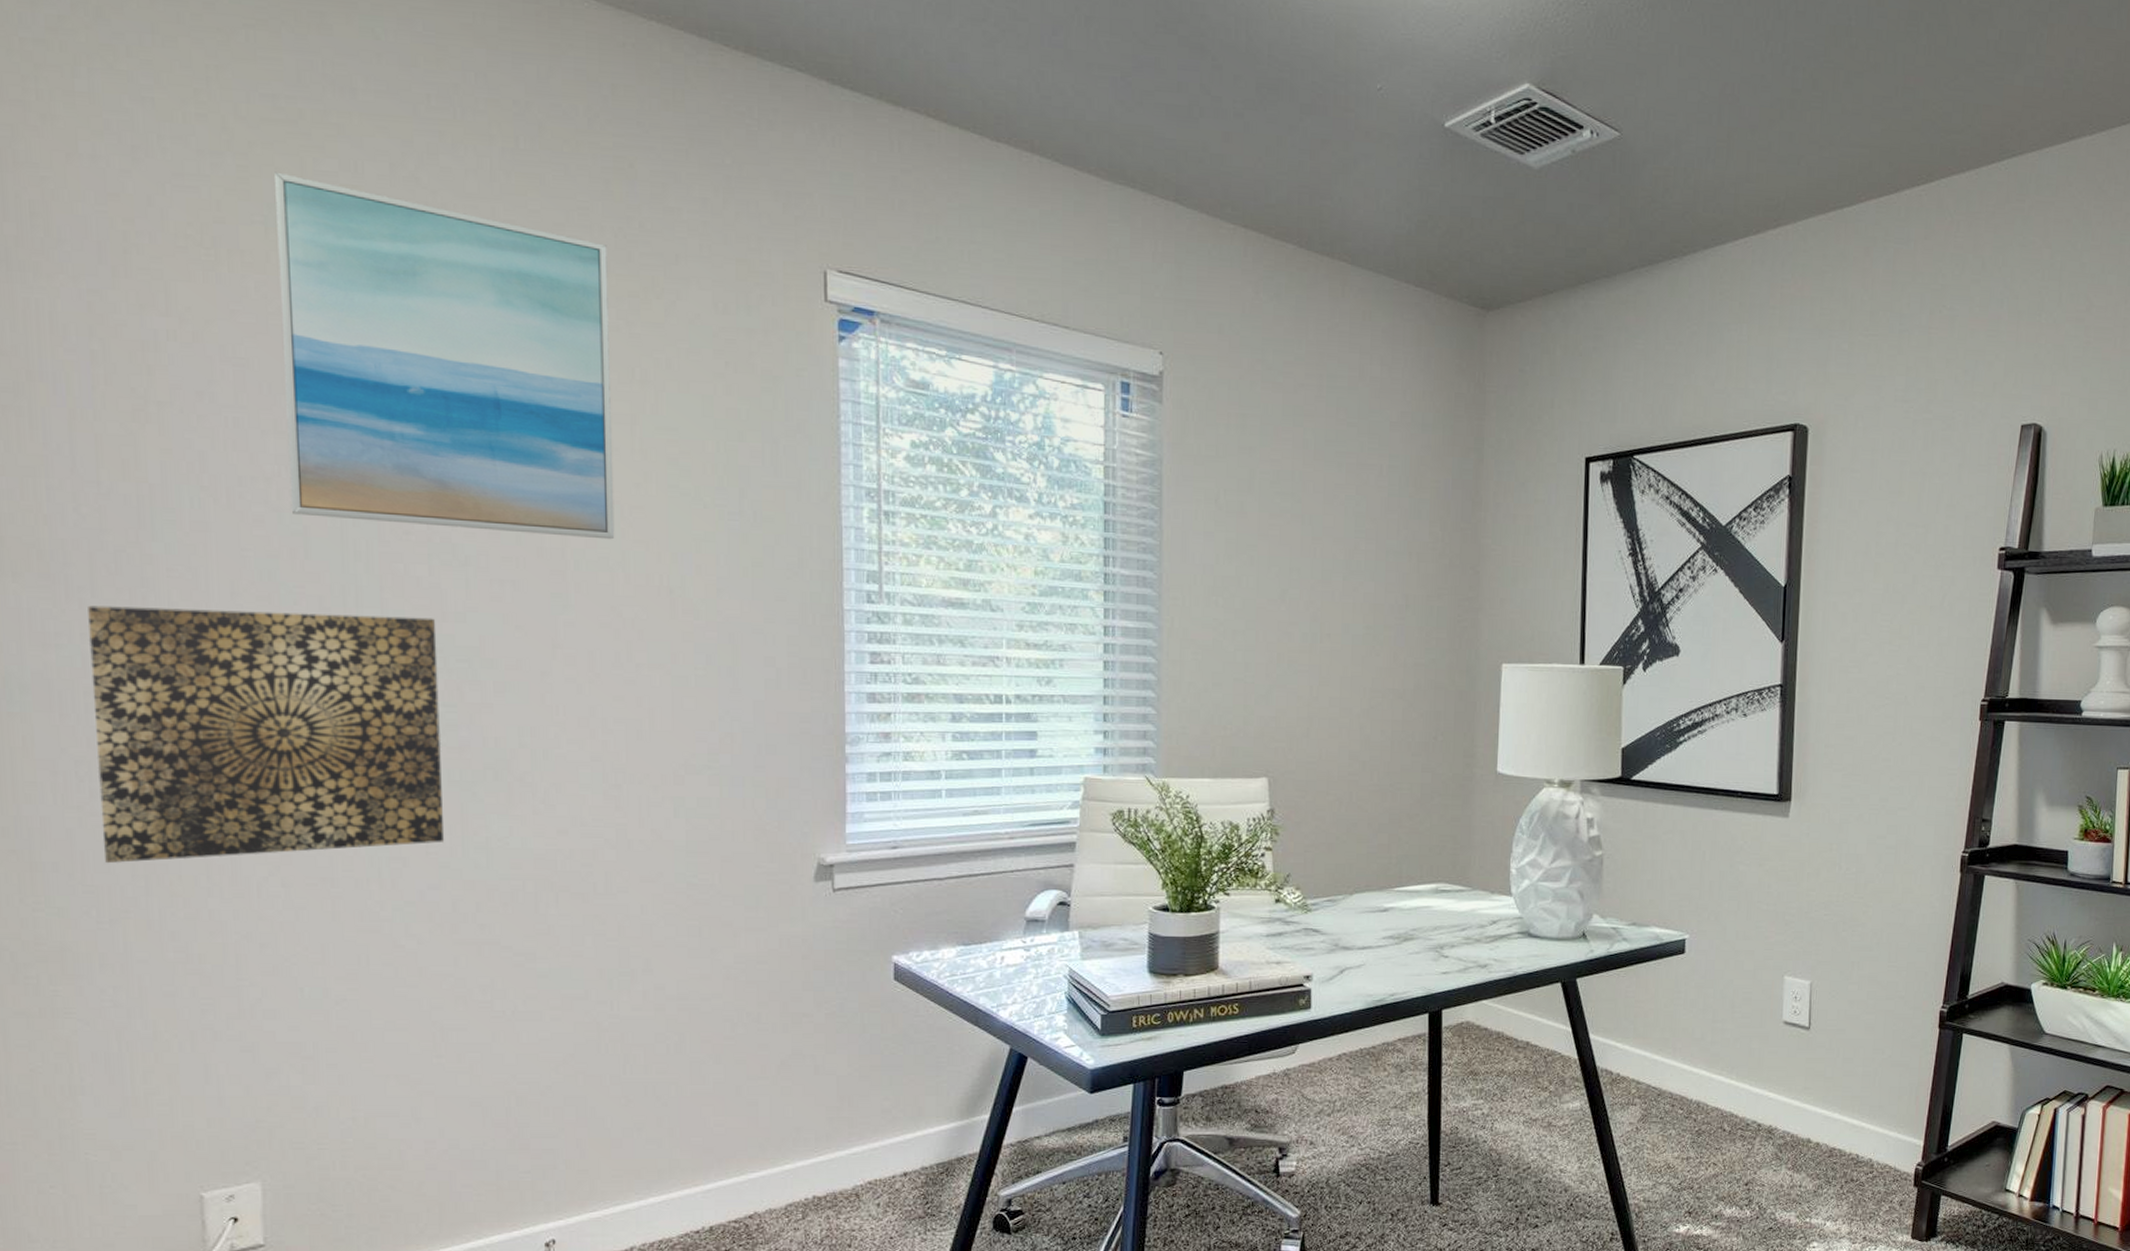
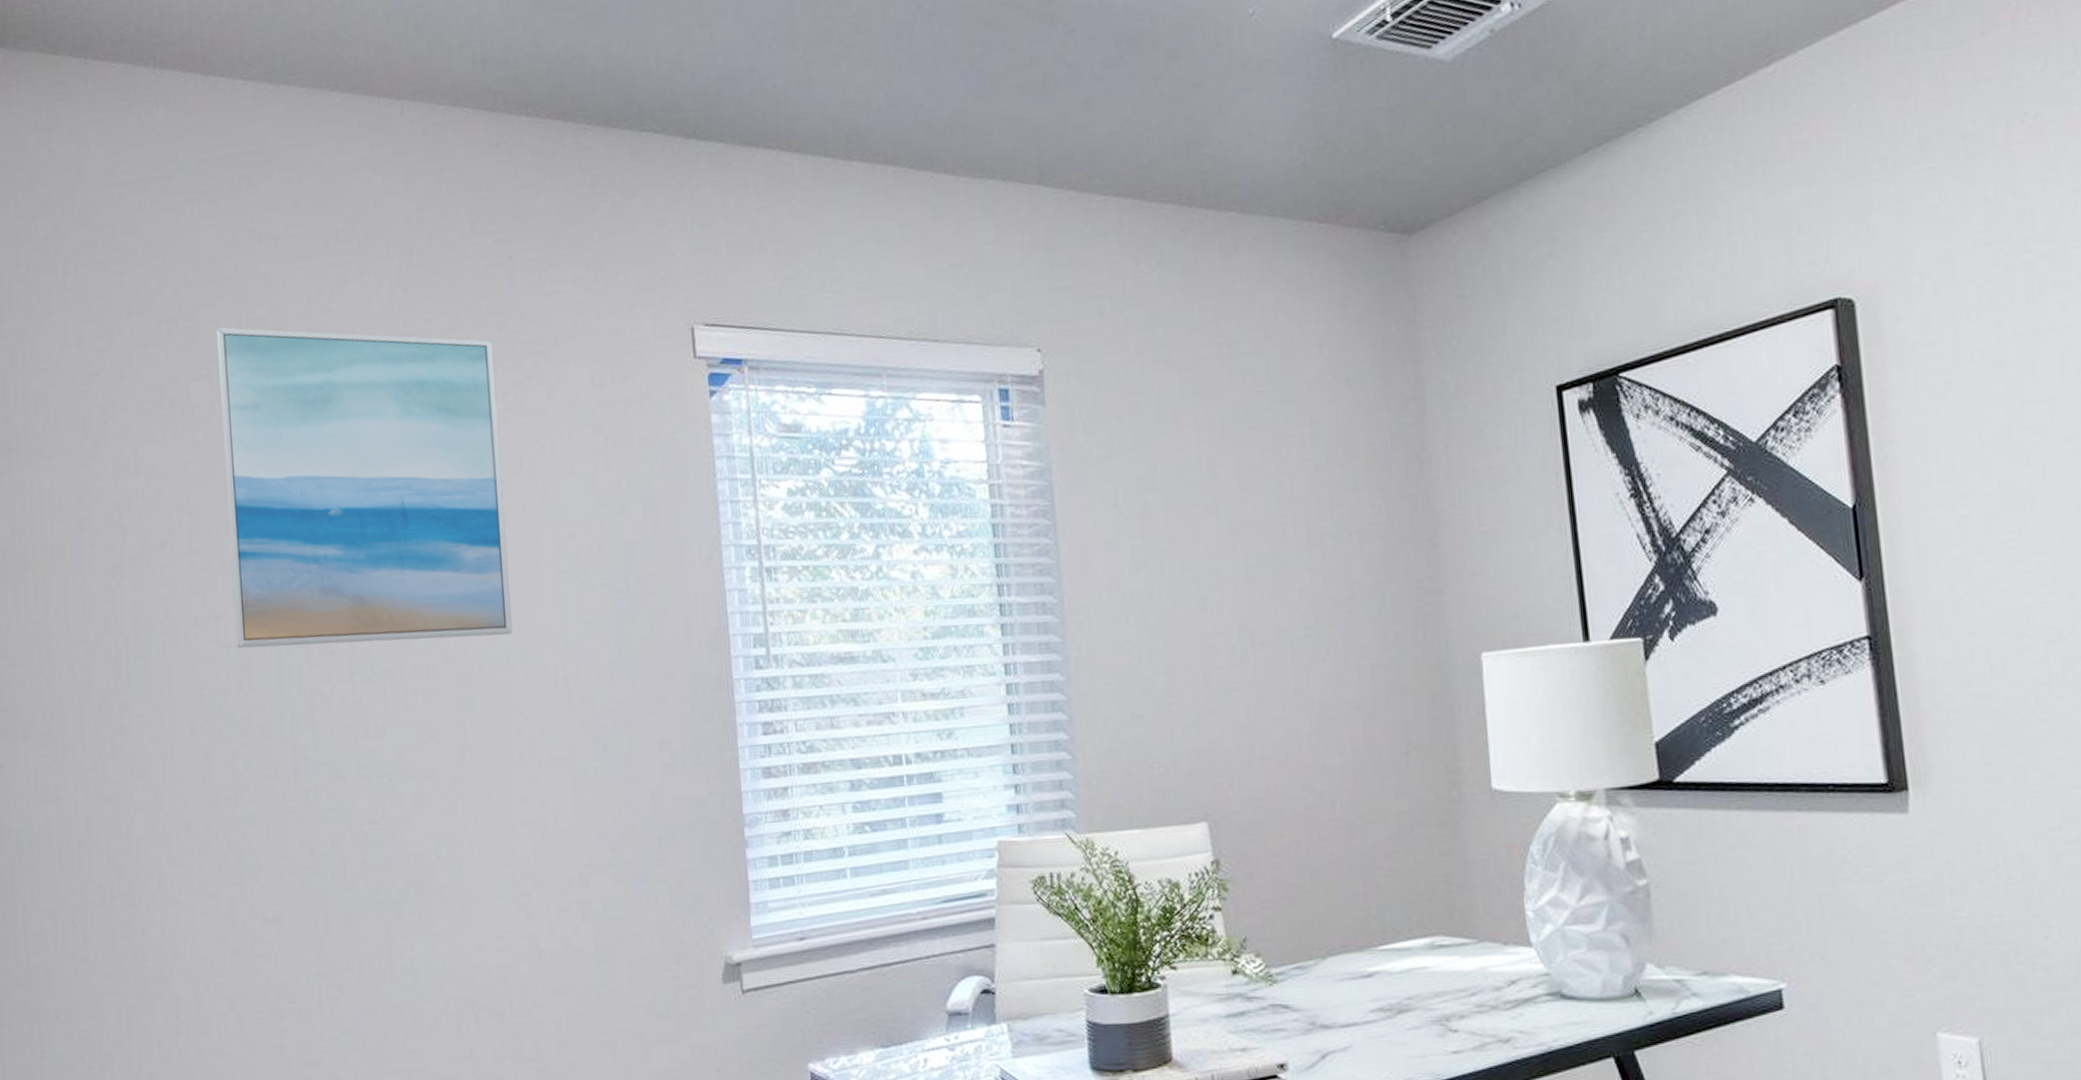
wall art: present [87,605,445,864] -> none [79,735,375,1009]

